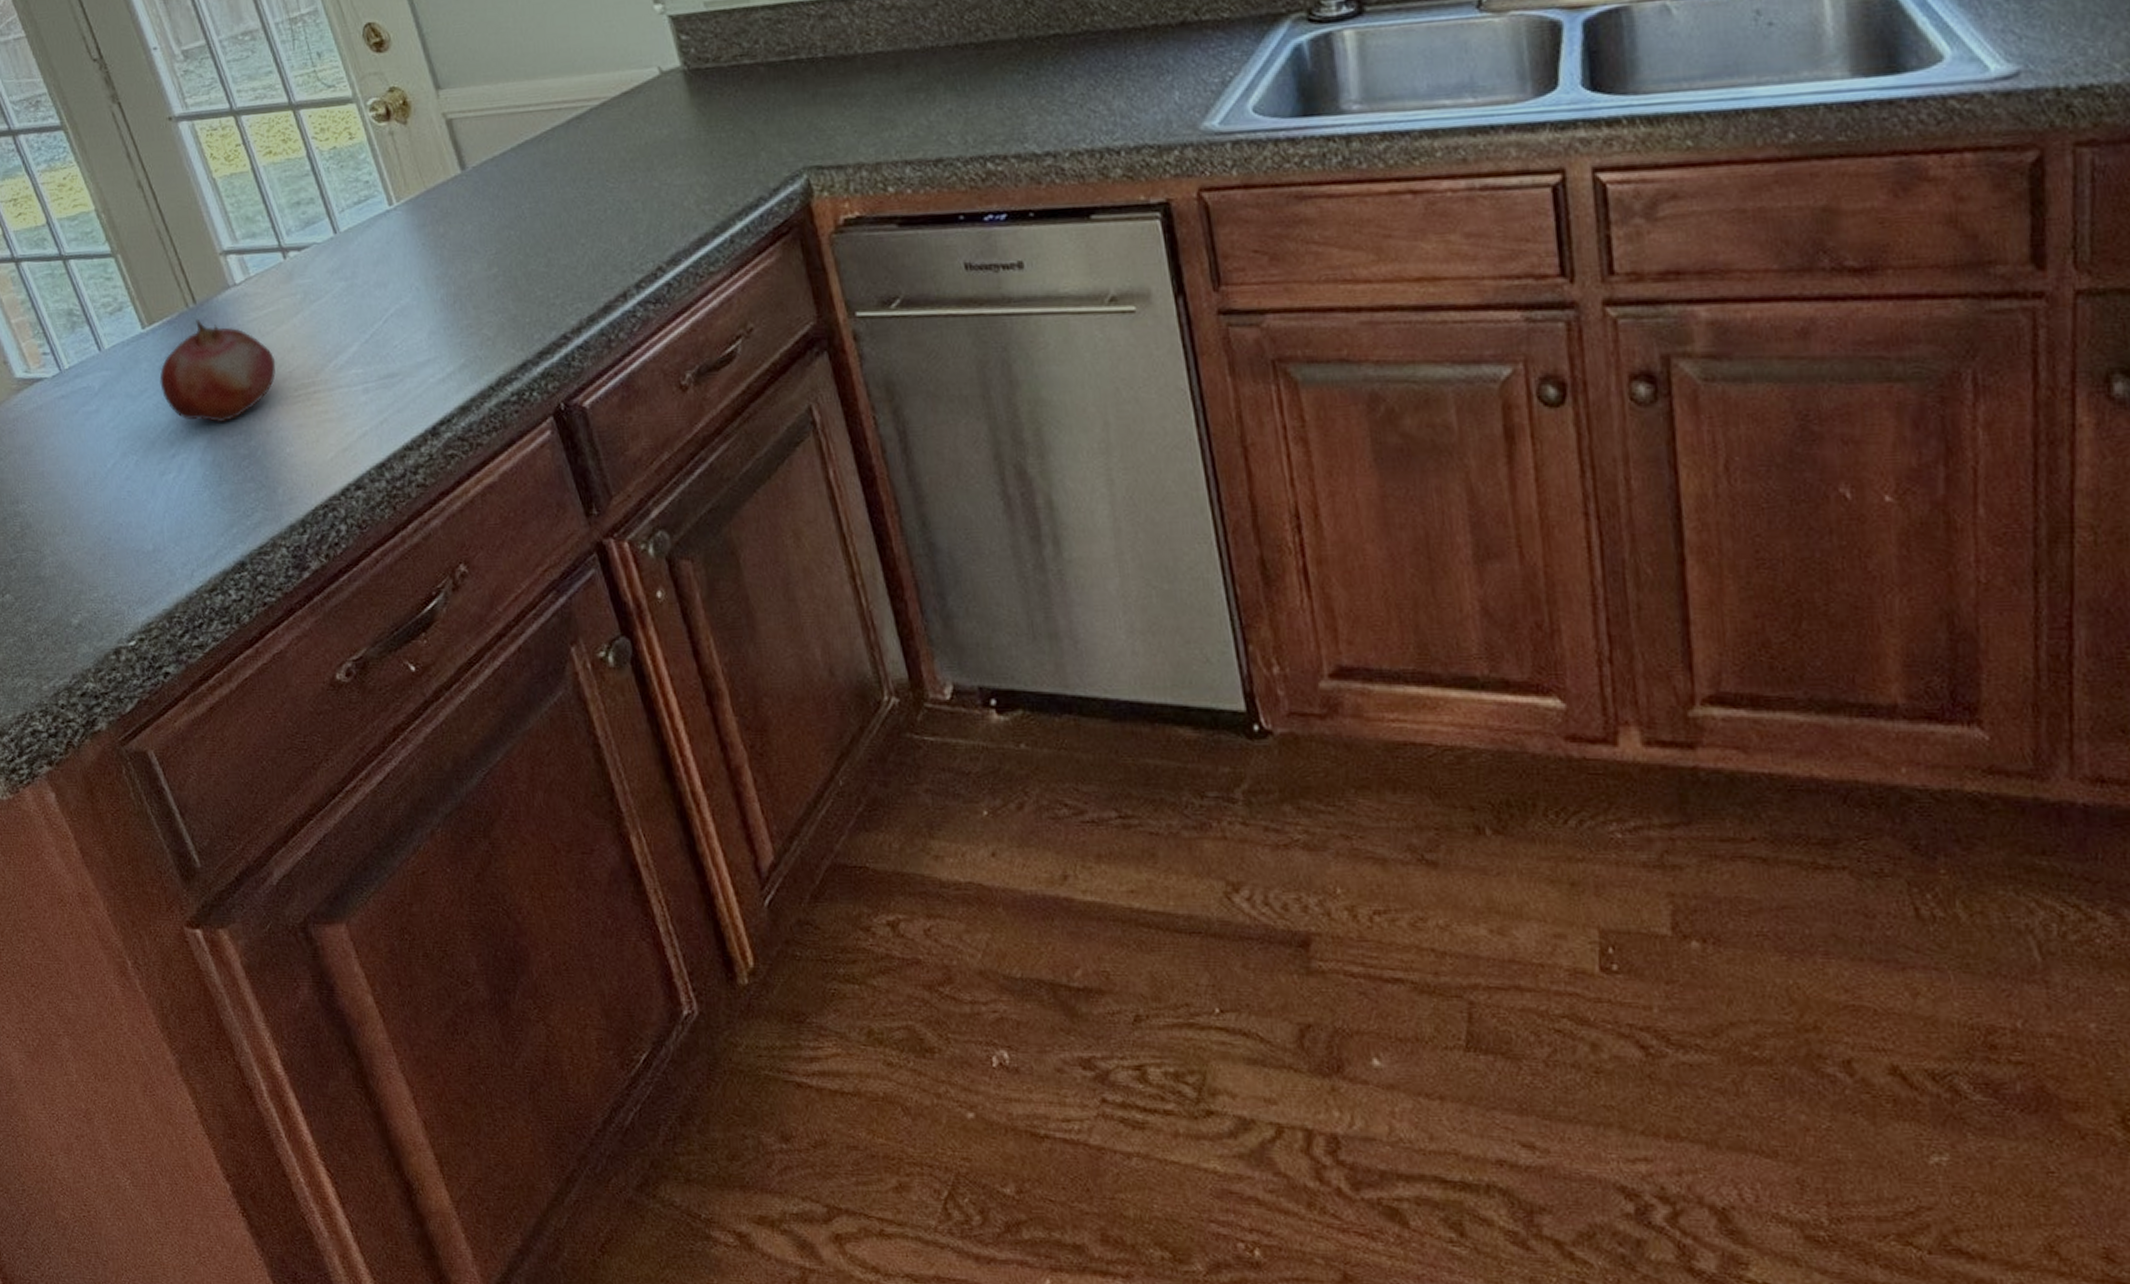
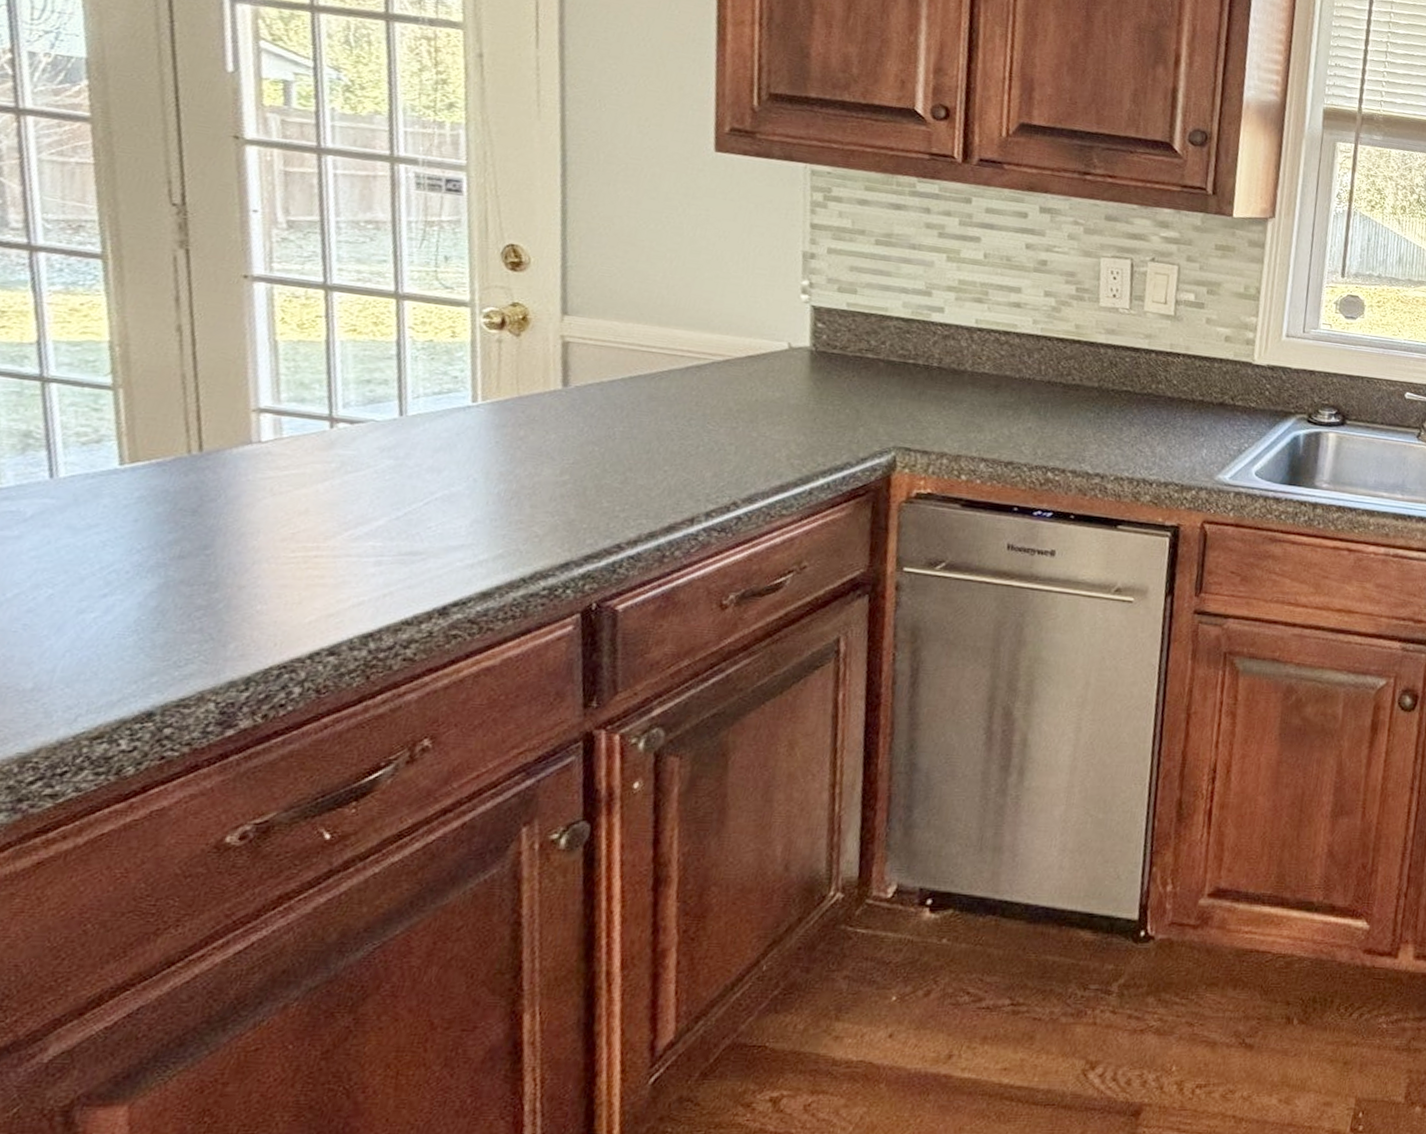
fruit: present [159,320,276,423] -> none [117,467,280,572]

